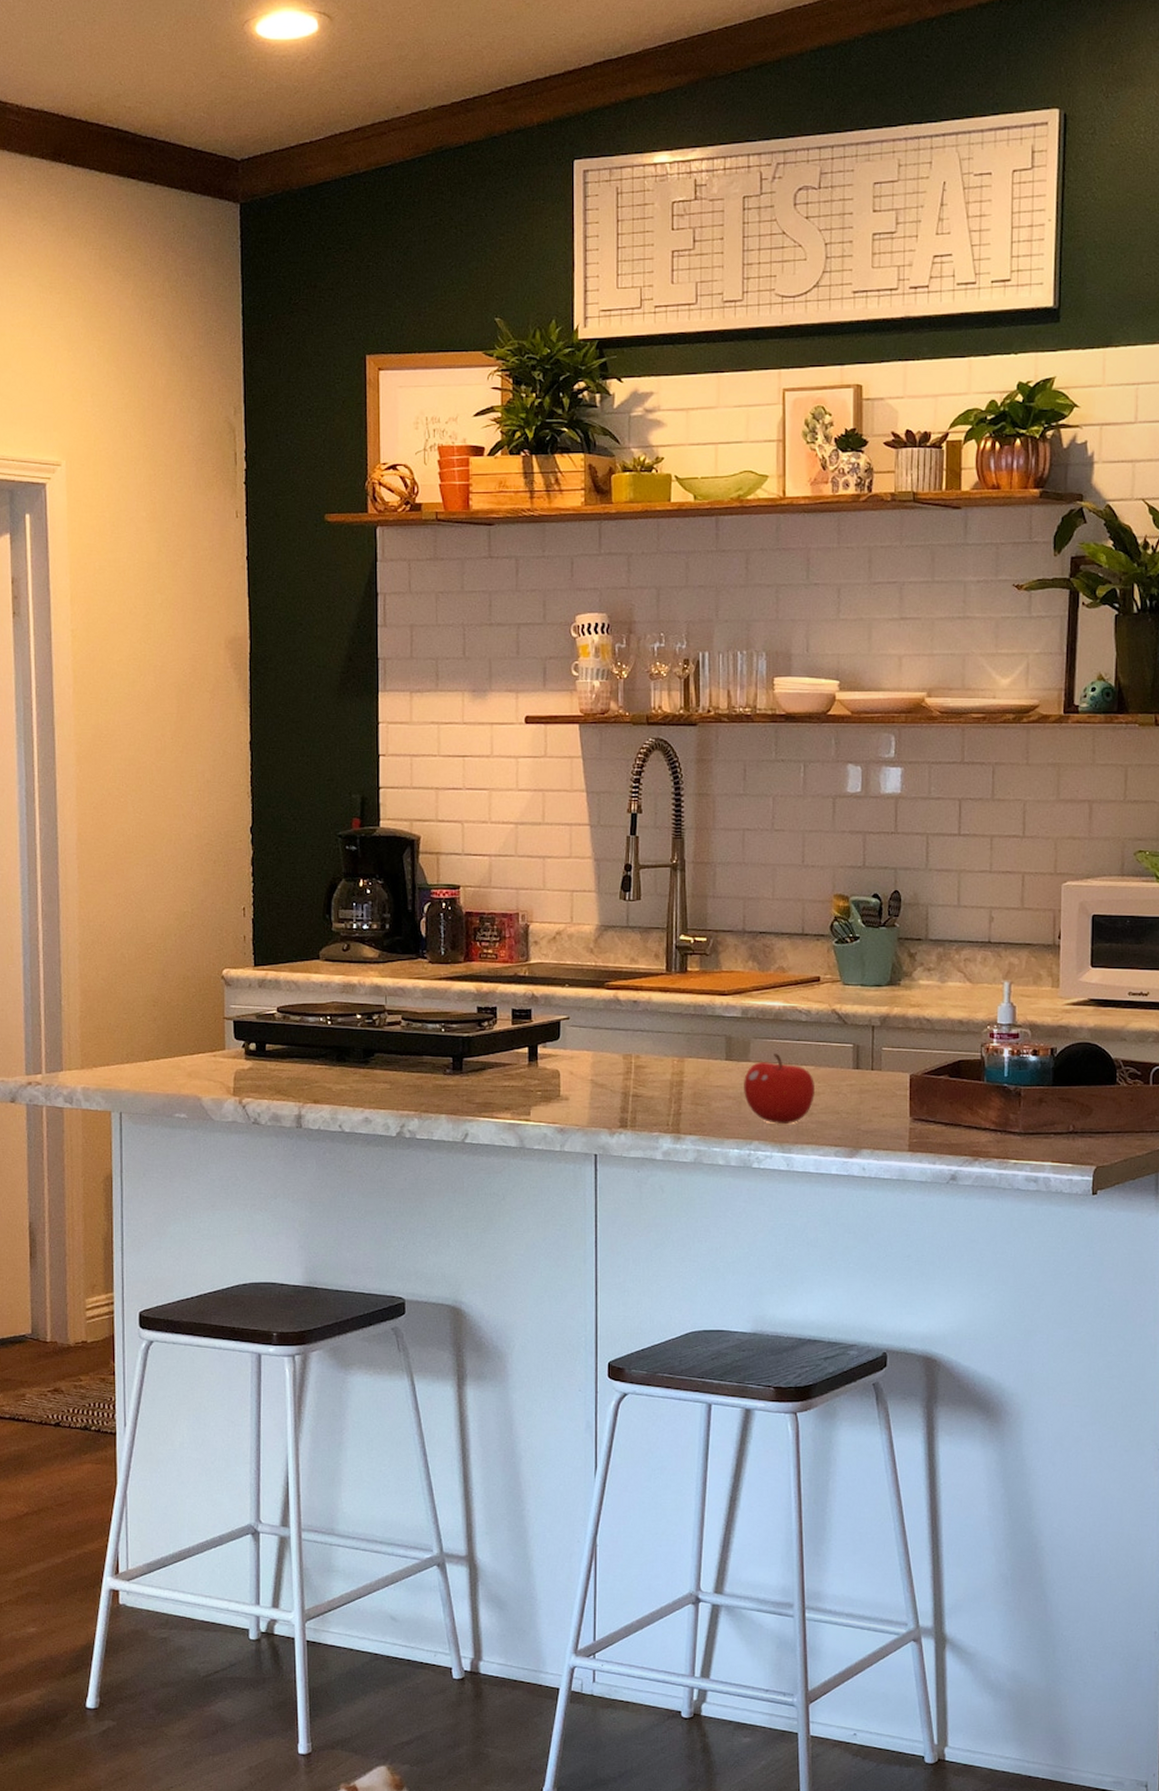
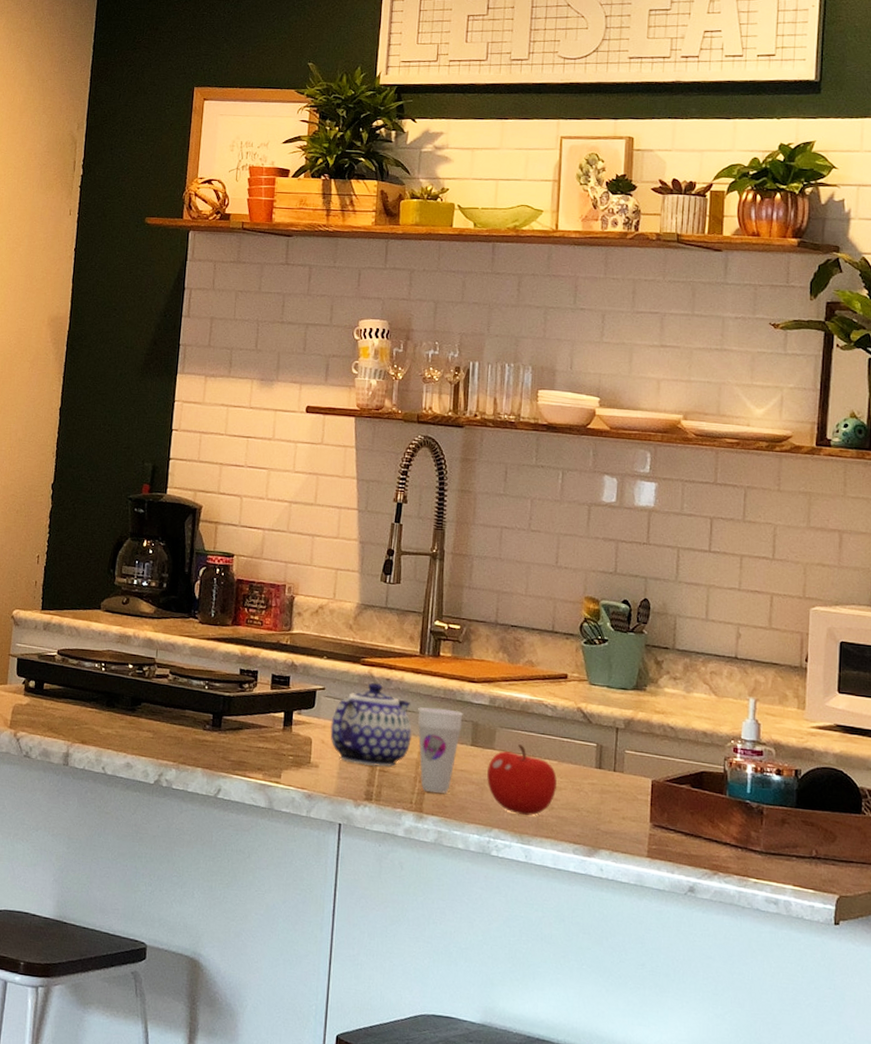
teapot: none [578,1006,663,1093] -> present [330,682,412,768]
cup: none [668,1025,715,1111] -> present [417,707,463,793]

